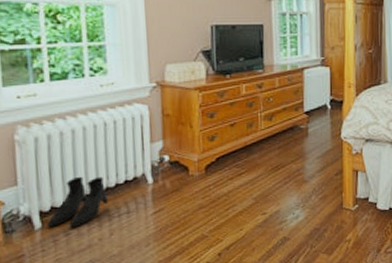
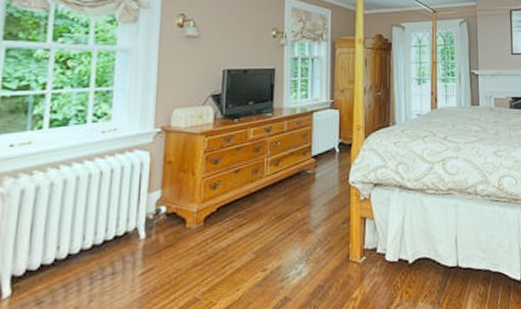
boots: present [46,176,108,228] -> none [17,232,92,296]

